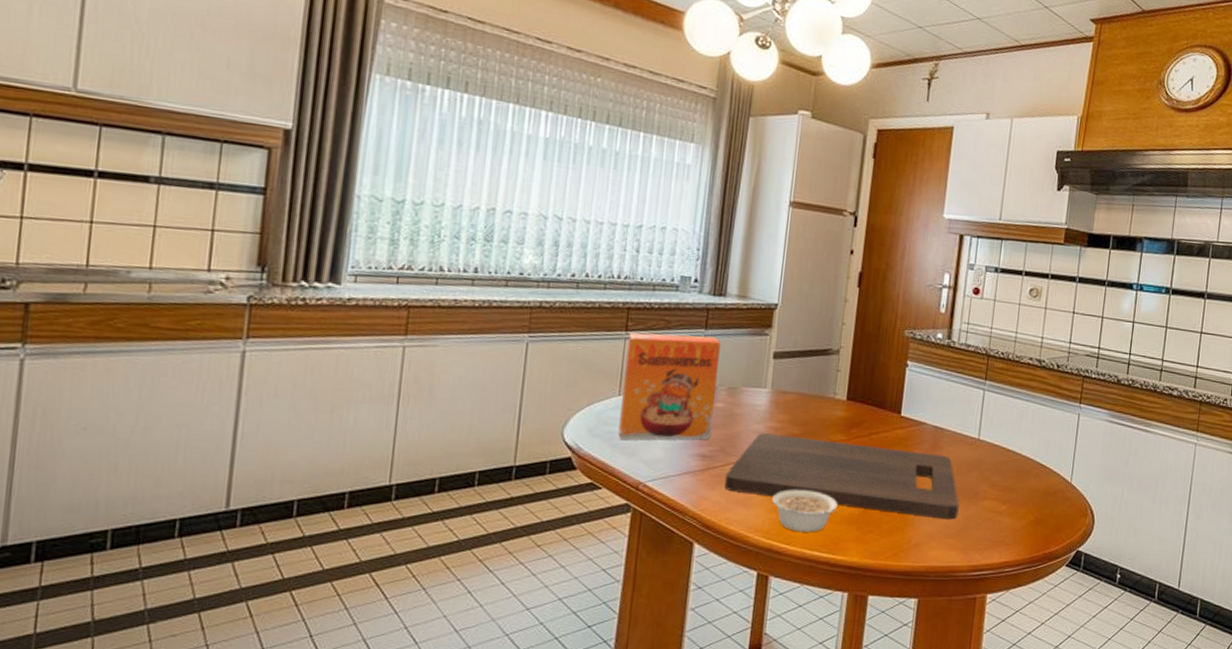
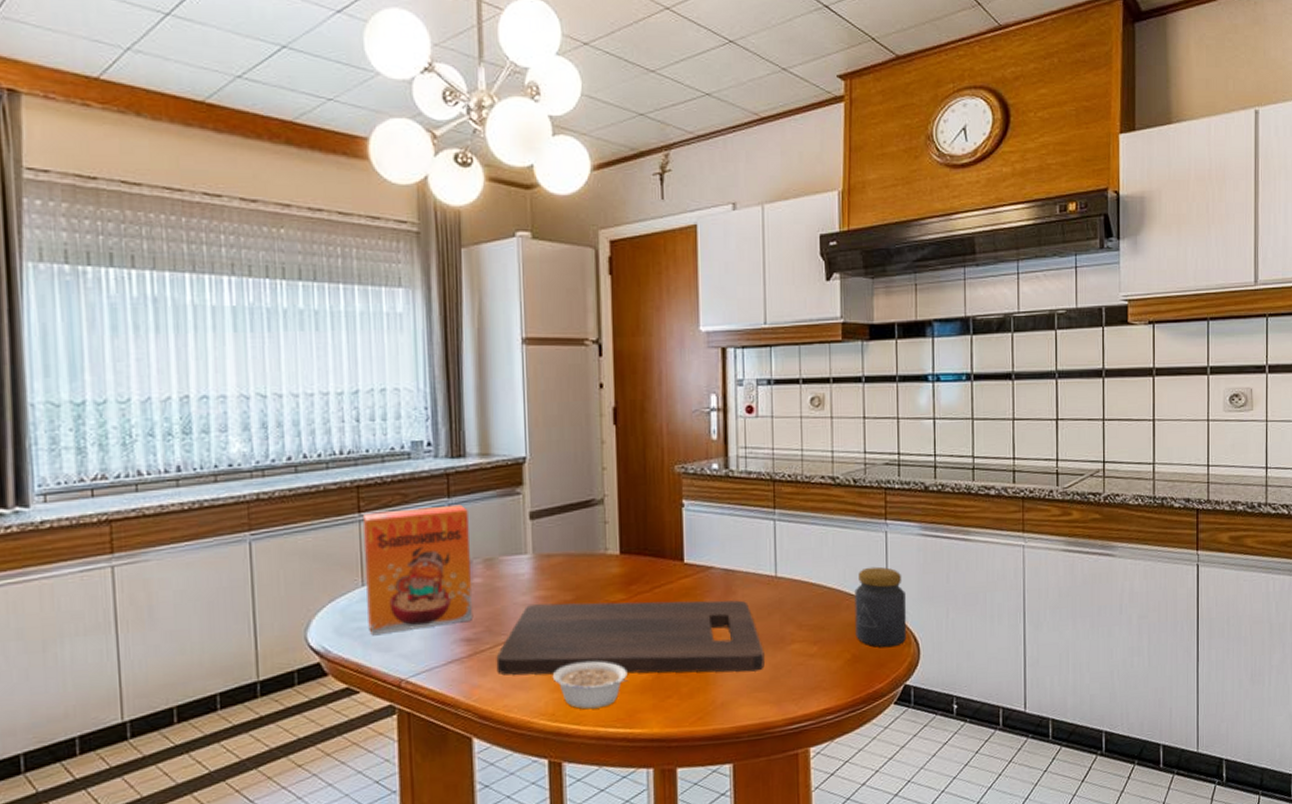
jar: none [1040,442,1089,516] -> present [855,566,907,648]

